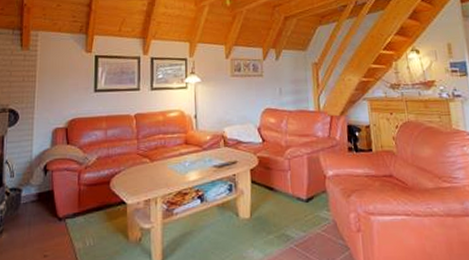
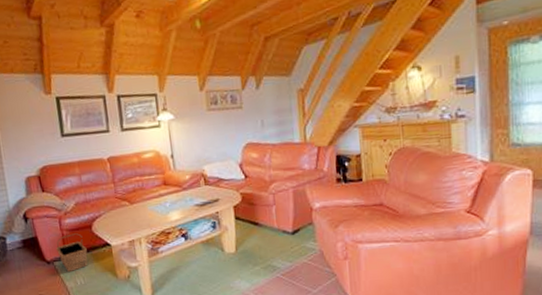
basket: none [71,189,101,230] -> present [56,233,88,272]

